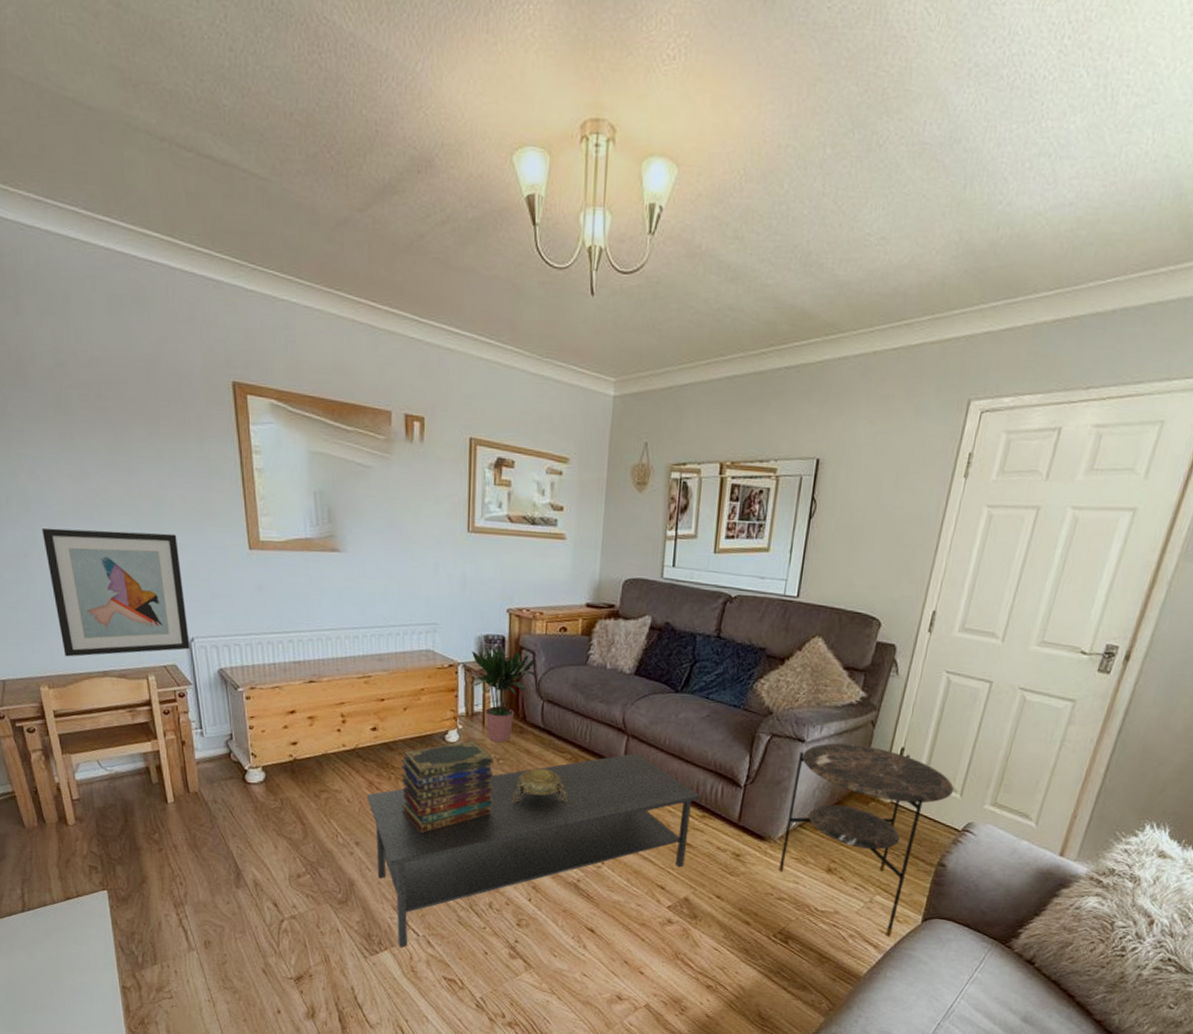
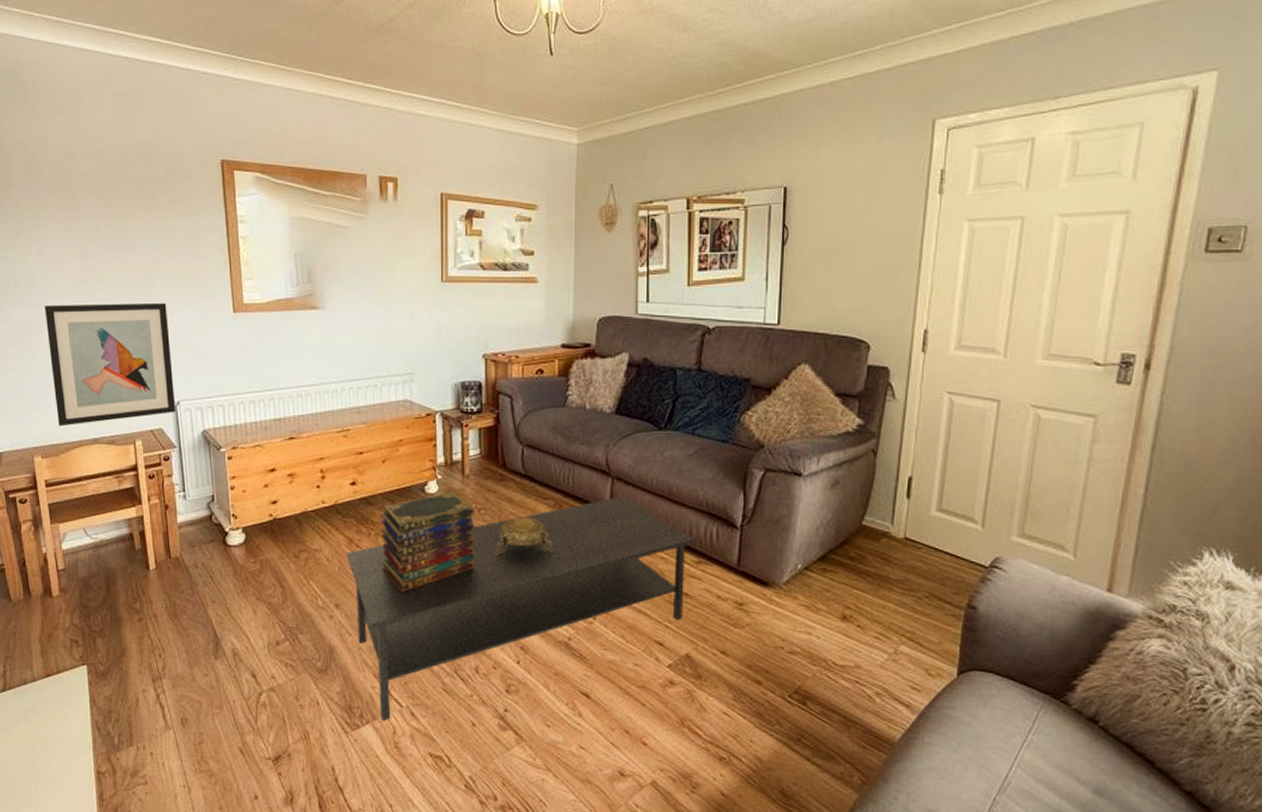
potted plant: present [472,646,537,743] -> none [449,392,515,492]
side table: present [779,743,954,937] -> none [787,475,973,694]

